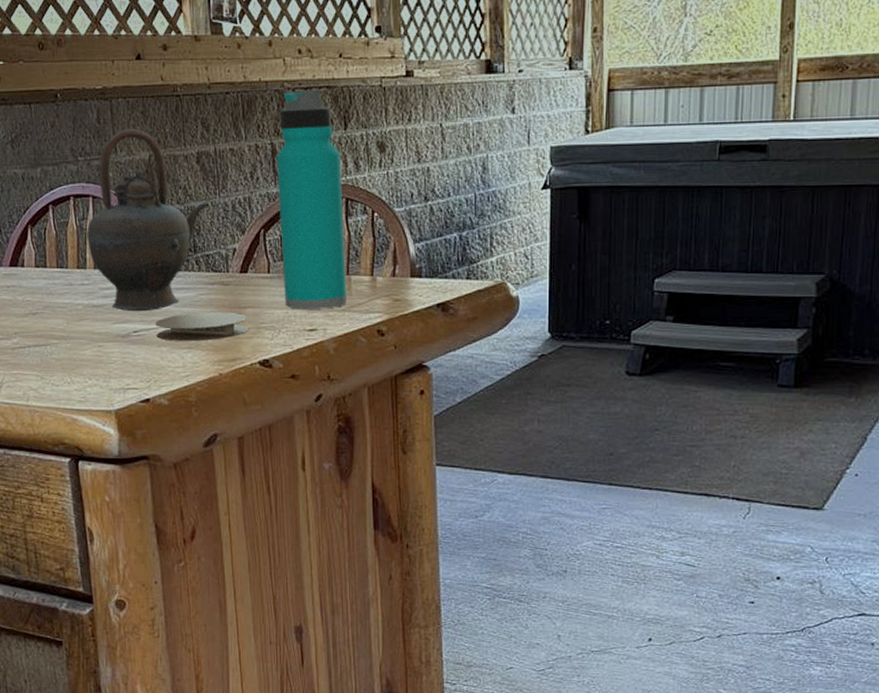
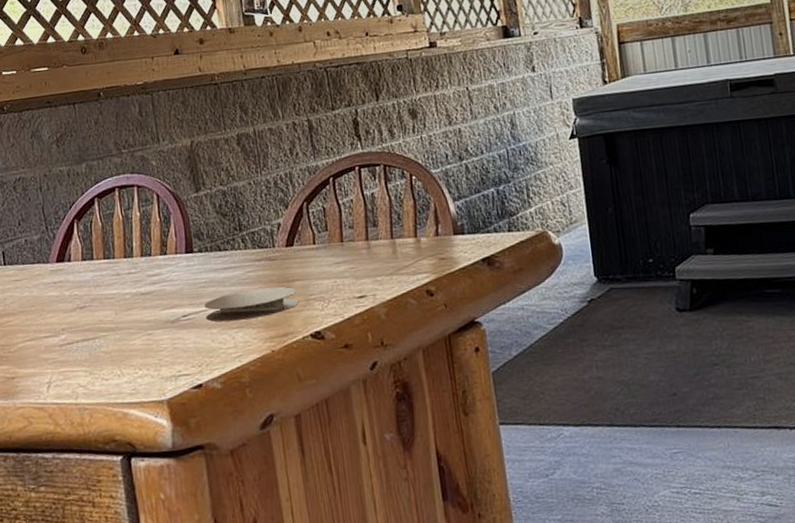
teapot: present [87,129,207,312] -> none [132,118,250,296]
water bottle: present [277,90,347,310] -> none [314,67,394,278]

